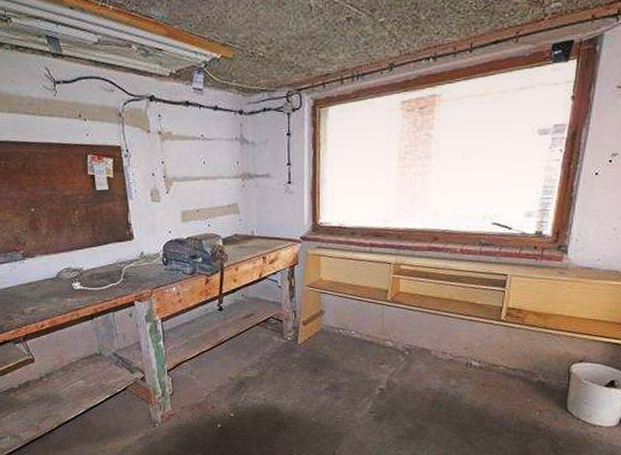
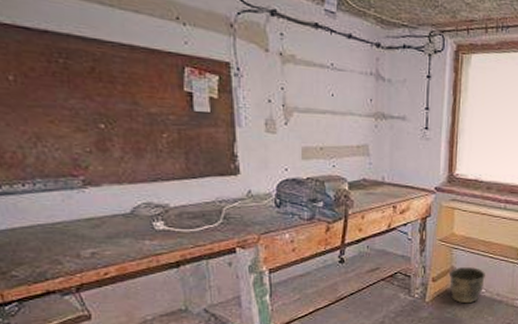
bucket: none [318,310,355,345] -> present [448,267,486,304]

